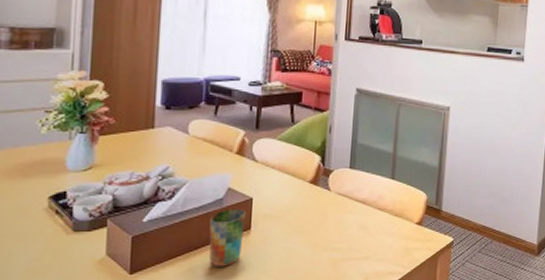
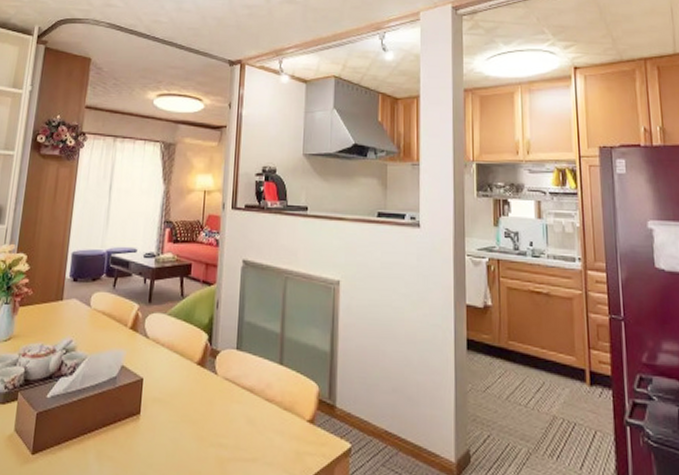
cup: present [209,208,245,267] -> none [101,389,136,456]

